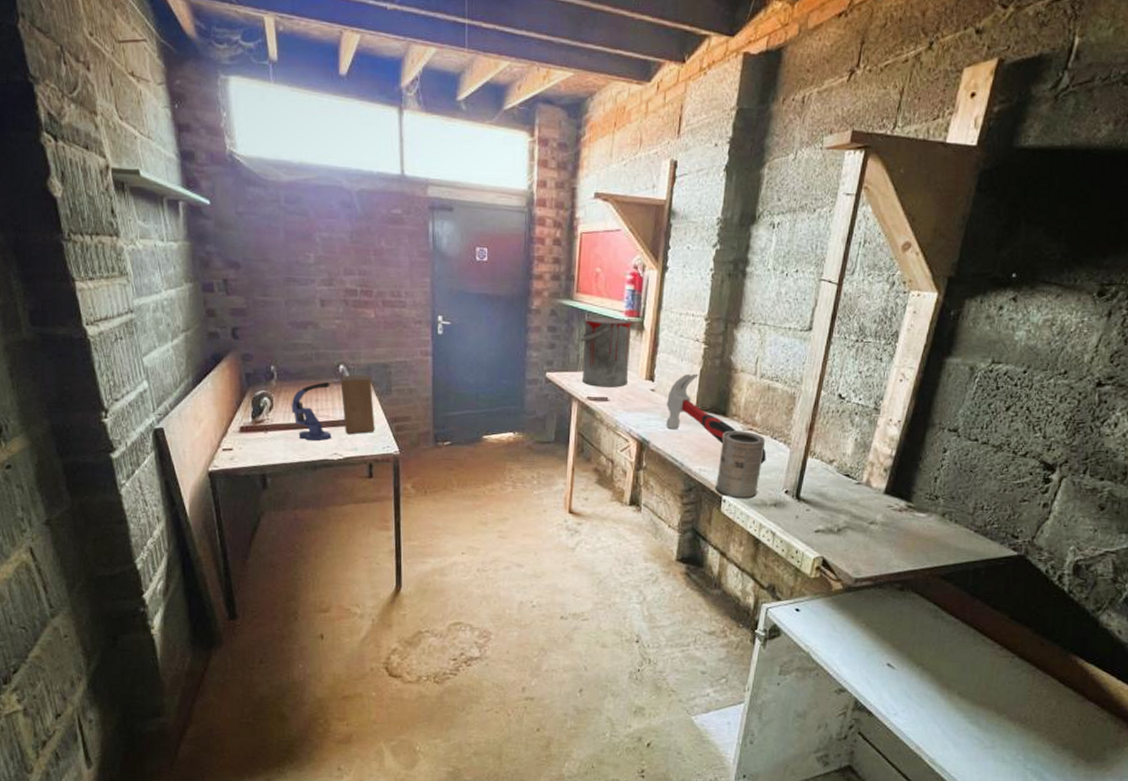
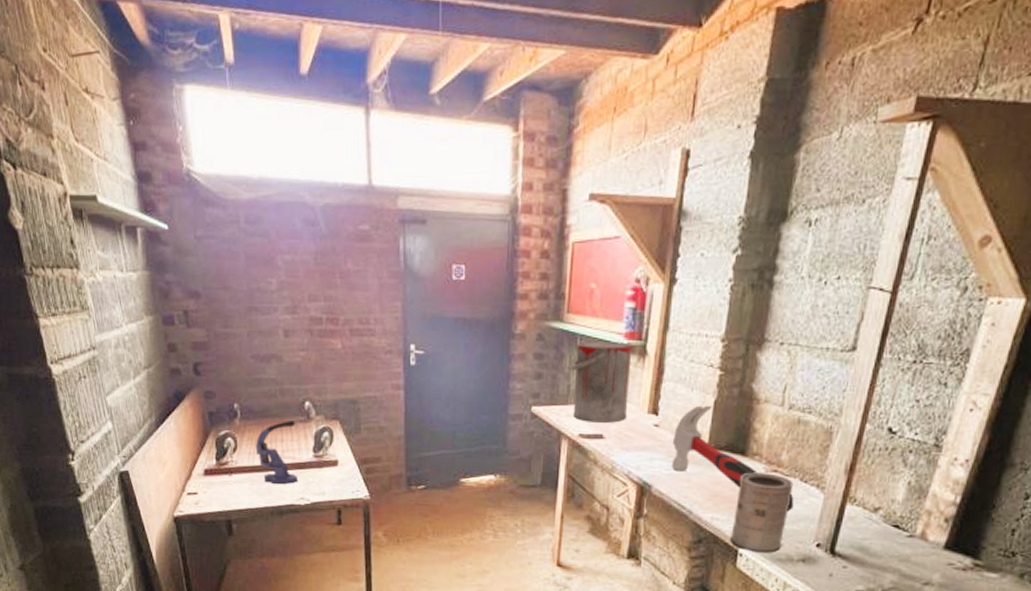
wooden block: present [340,374,375,434] -> none [306,412,344,477]

